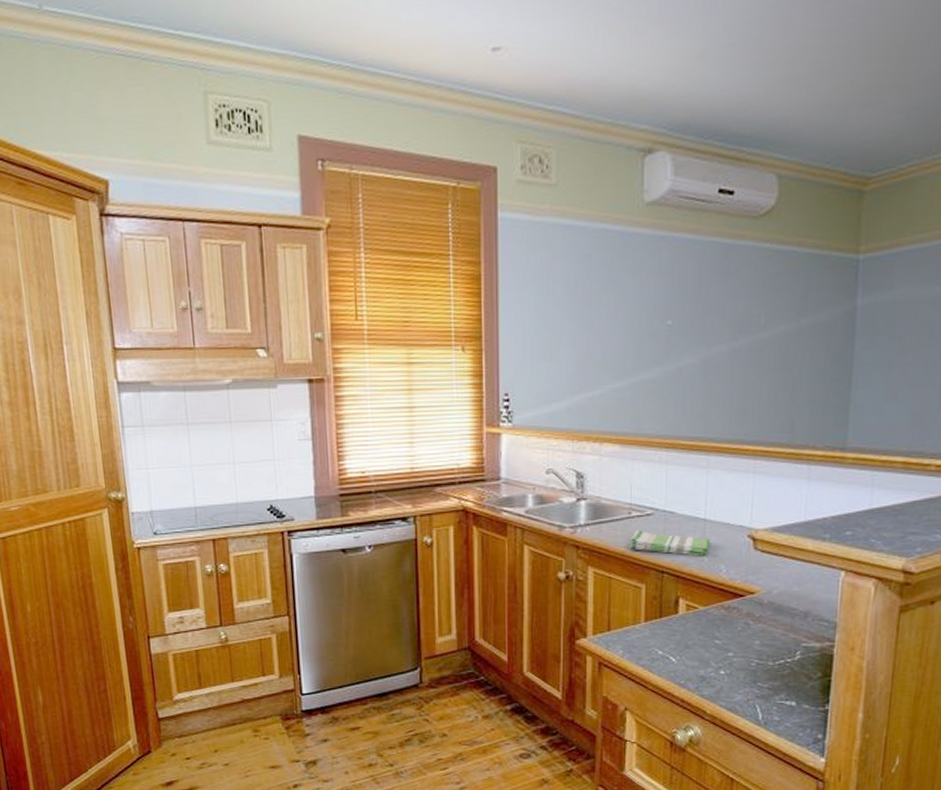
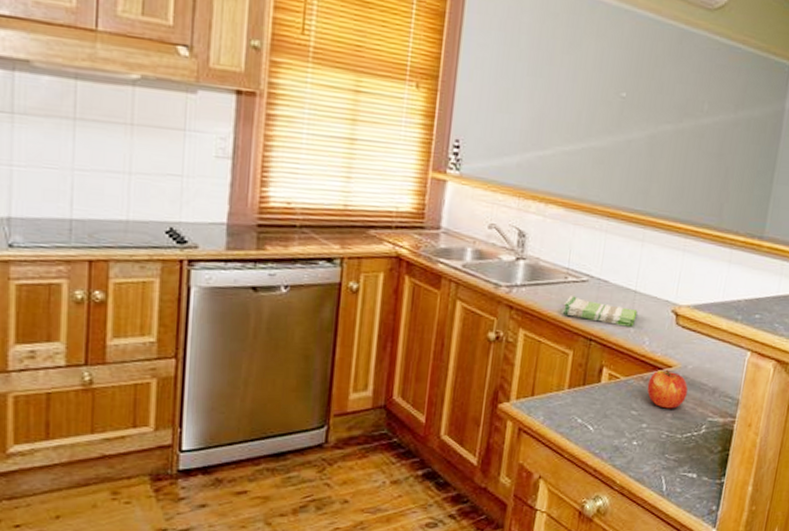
apple: none [729,596,775,636] -> present [647,369,688,409]

